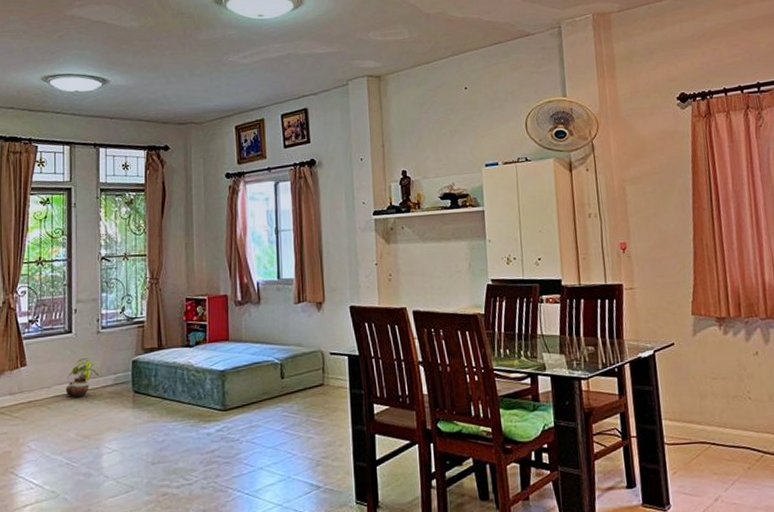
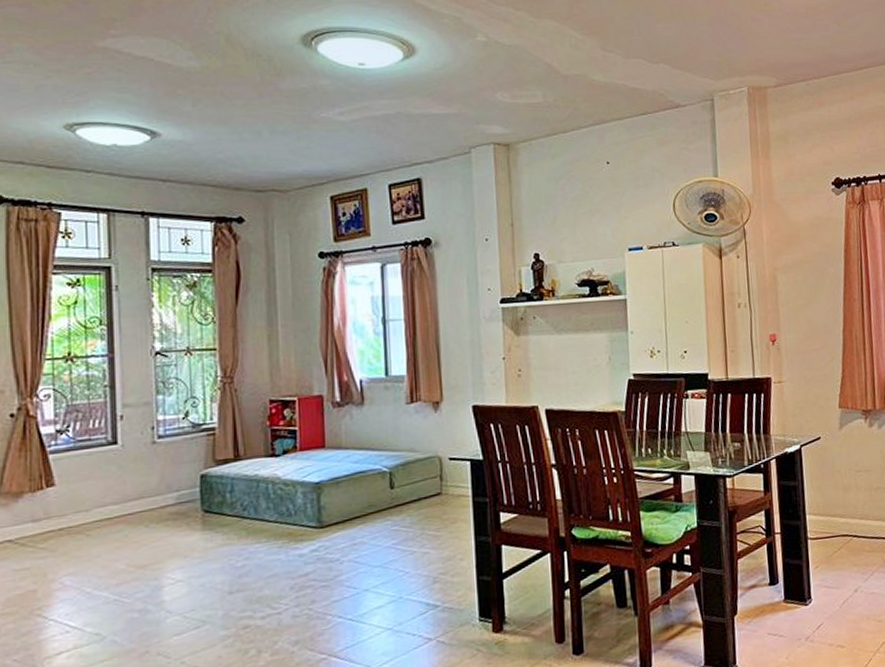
potted plant: present [65,358,99,398] -> none [110,474,156,522]

